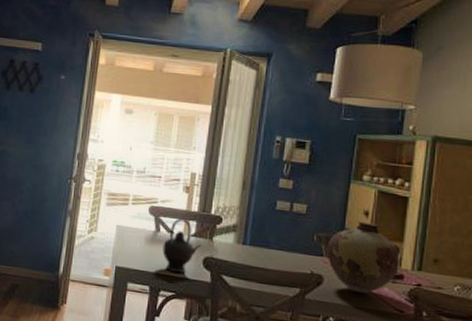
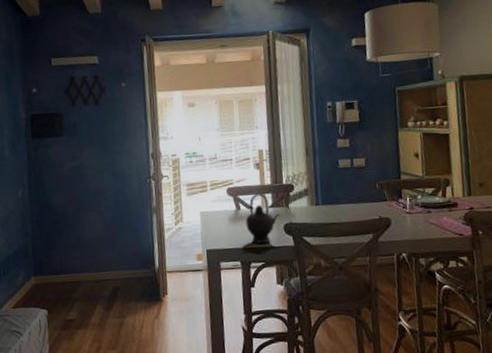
vase: present [327,221,400,294] -> none [388,162,453,227]

